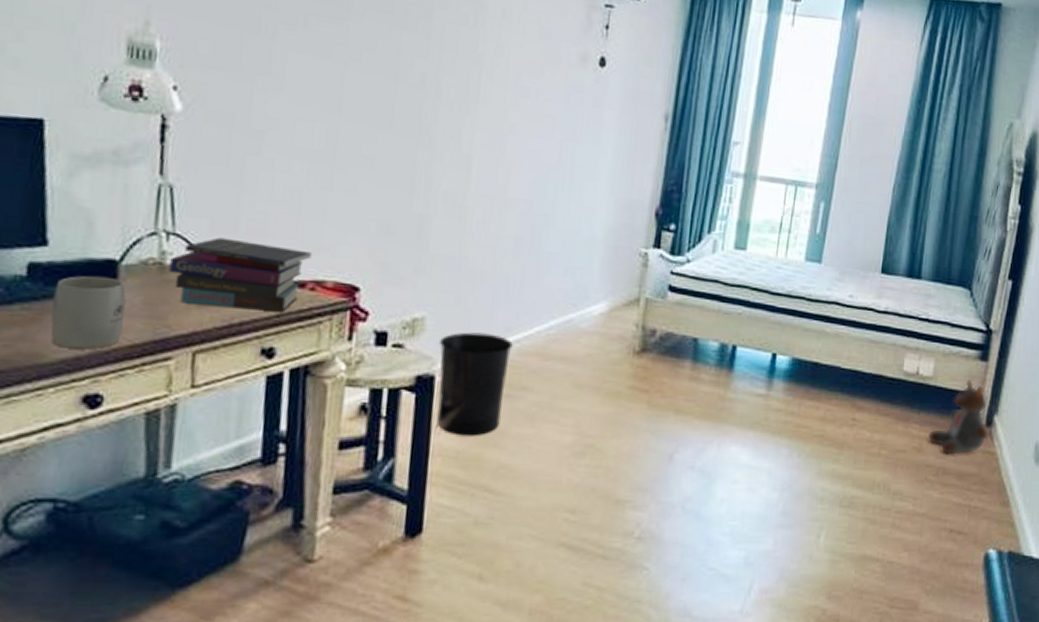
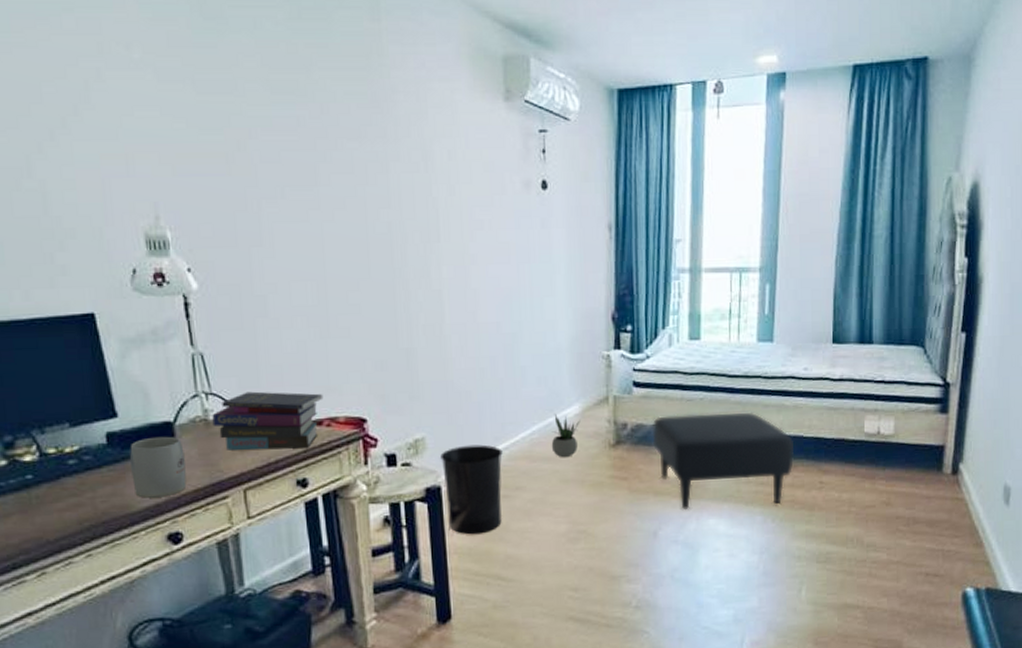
potted plant: none [568,310,606,360] -> present [551,414,581,458]
ottoman: none [680,327,831,437] -> present [652,412,794,509]
teddy bear: present [927,378,988,455] -> none [894,432,955,505]

